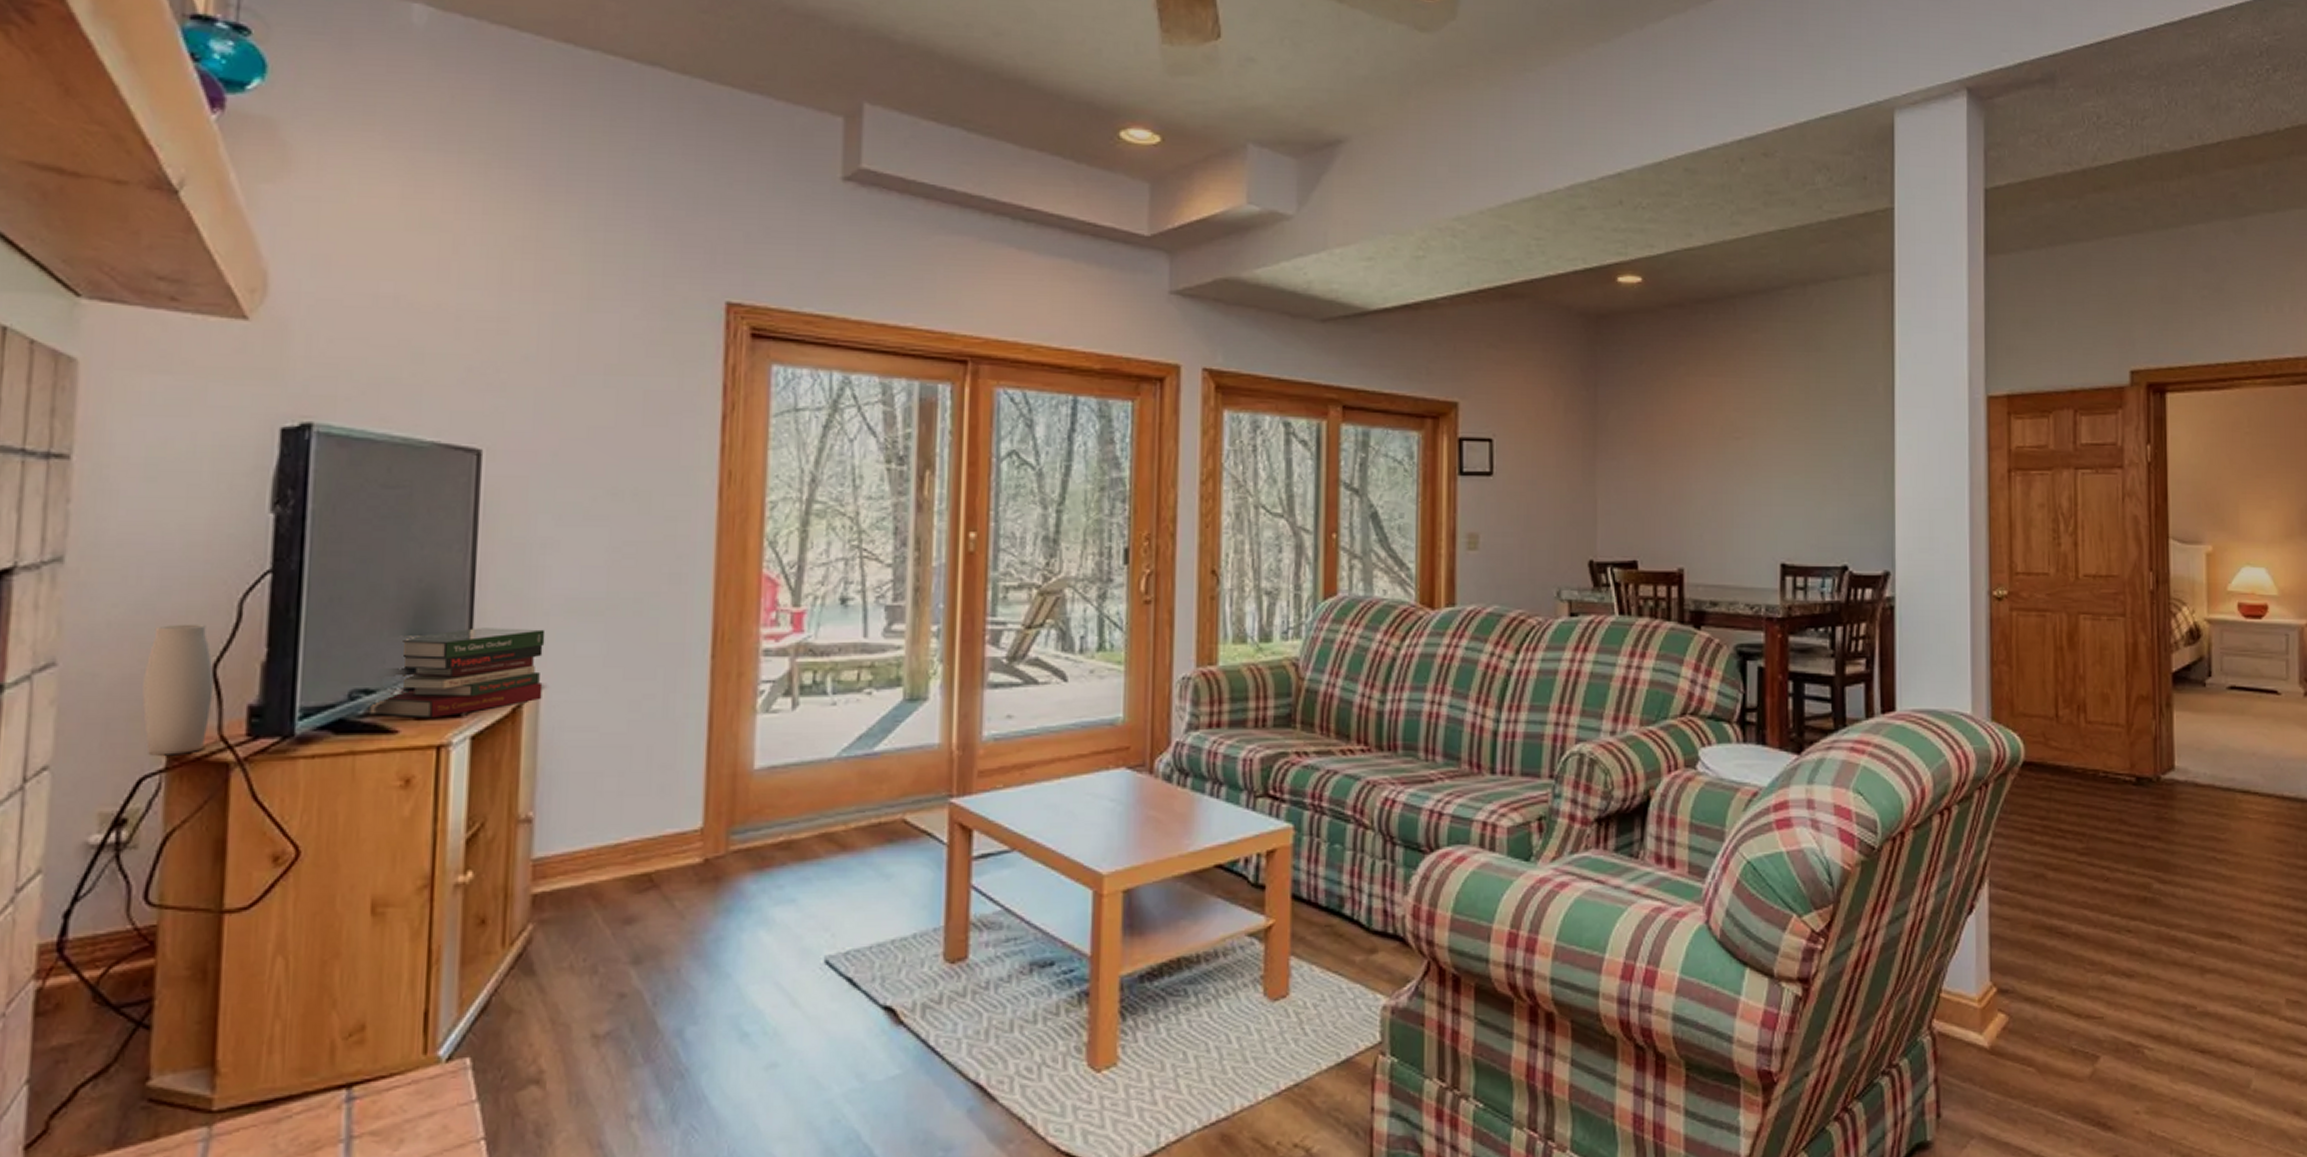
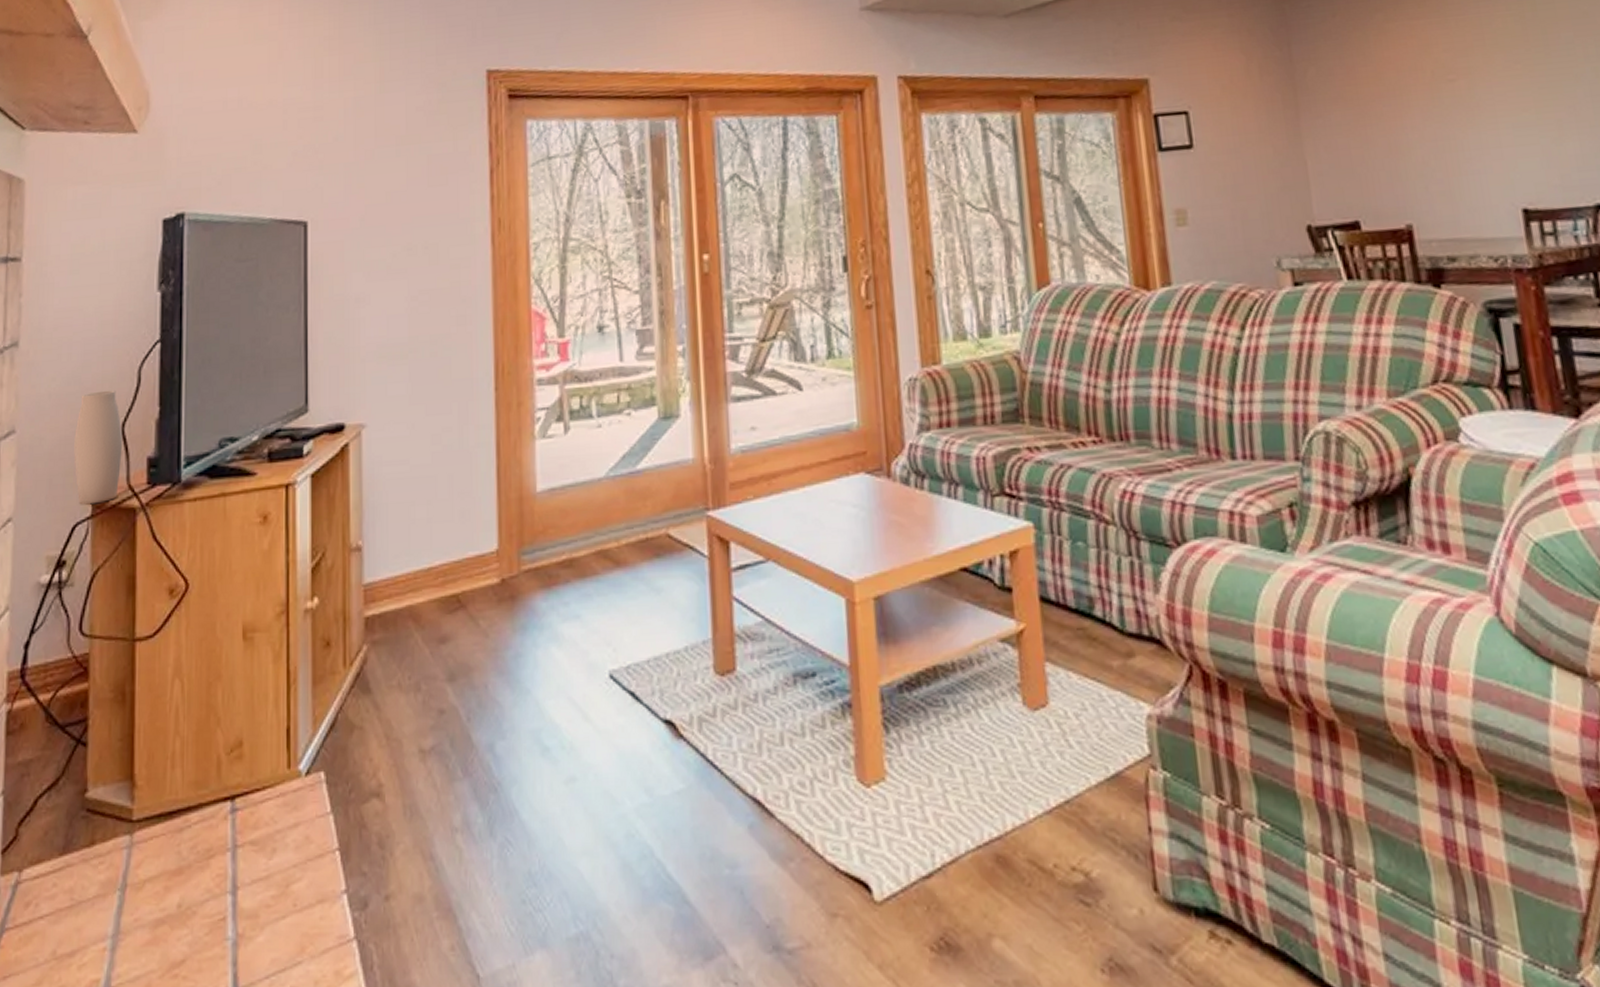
books: present [368,628,546,719] -> none [234,375,364,461]

